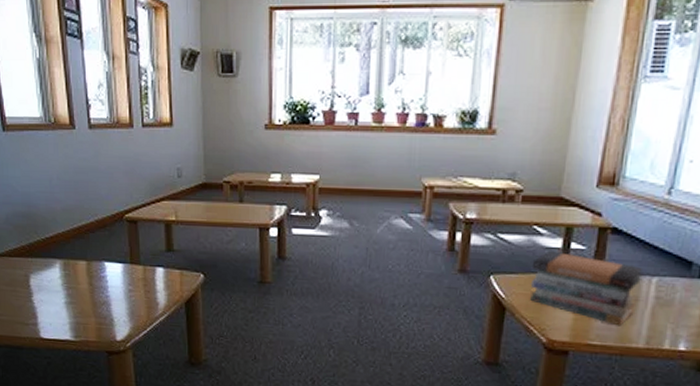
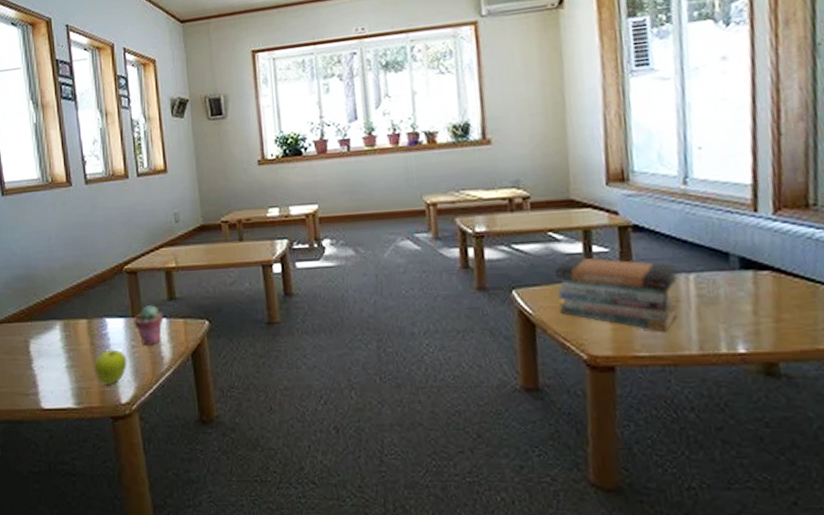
fruit: none [92,291,124,323] -> present [94,349,127,385]
potted succulent: none [131,254,161,292] -> present [133,305,164,346]

